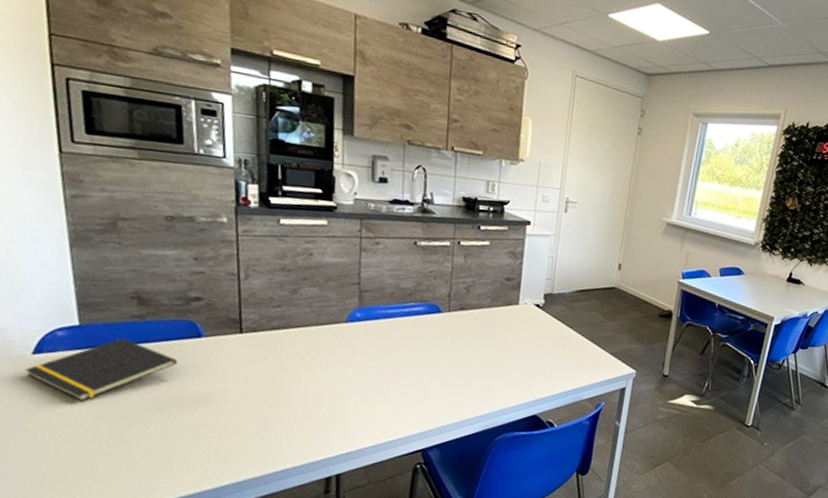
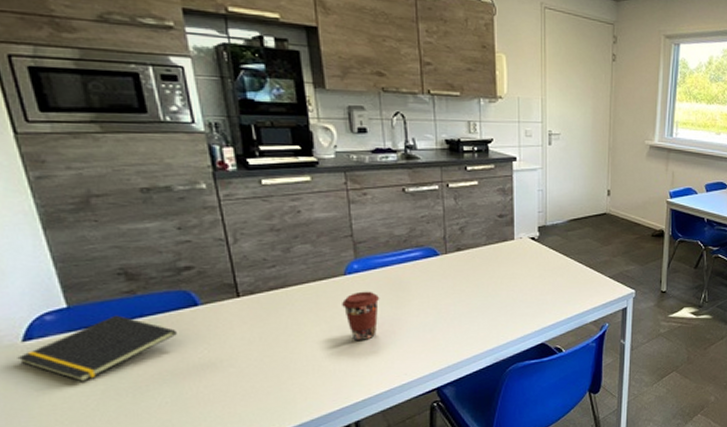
coffee cup: none [340,340,378,391] -> present [342,291,380,340]

